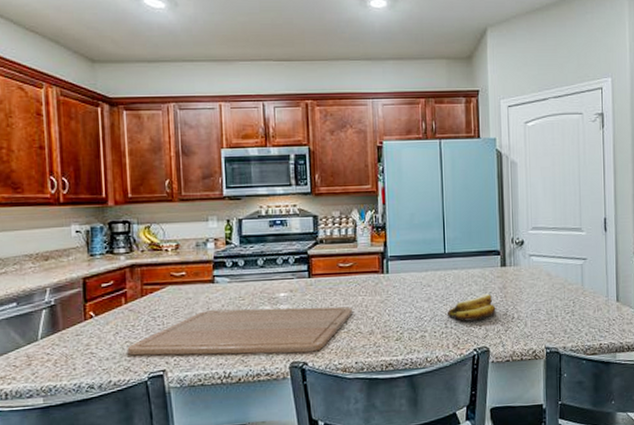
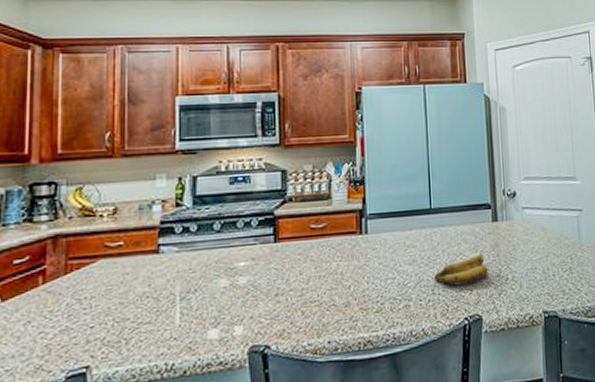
chopping board: present [127,306,353,356] -> none [40,275,327,350]

